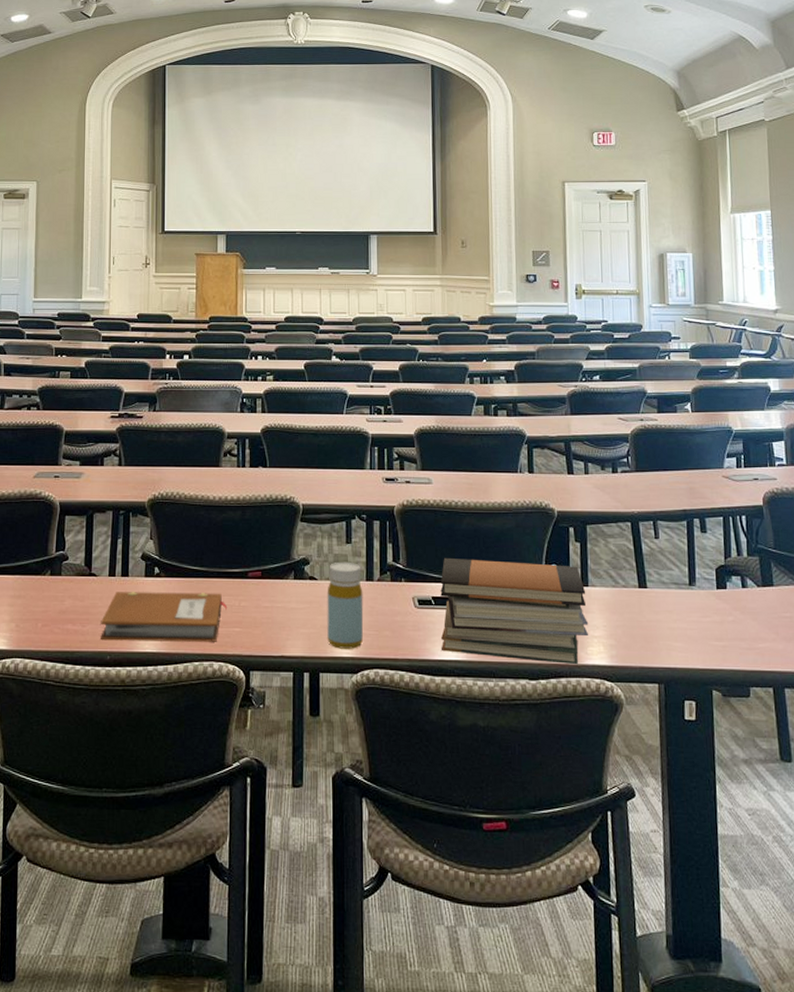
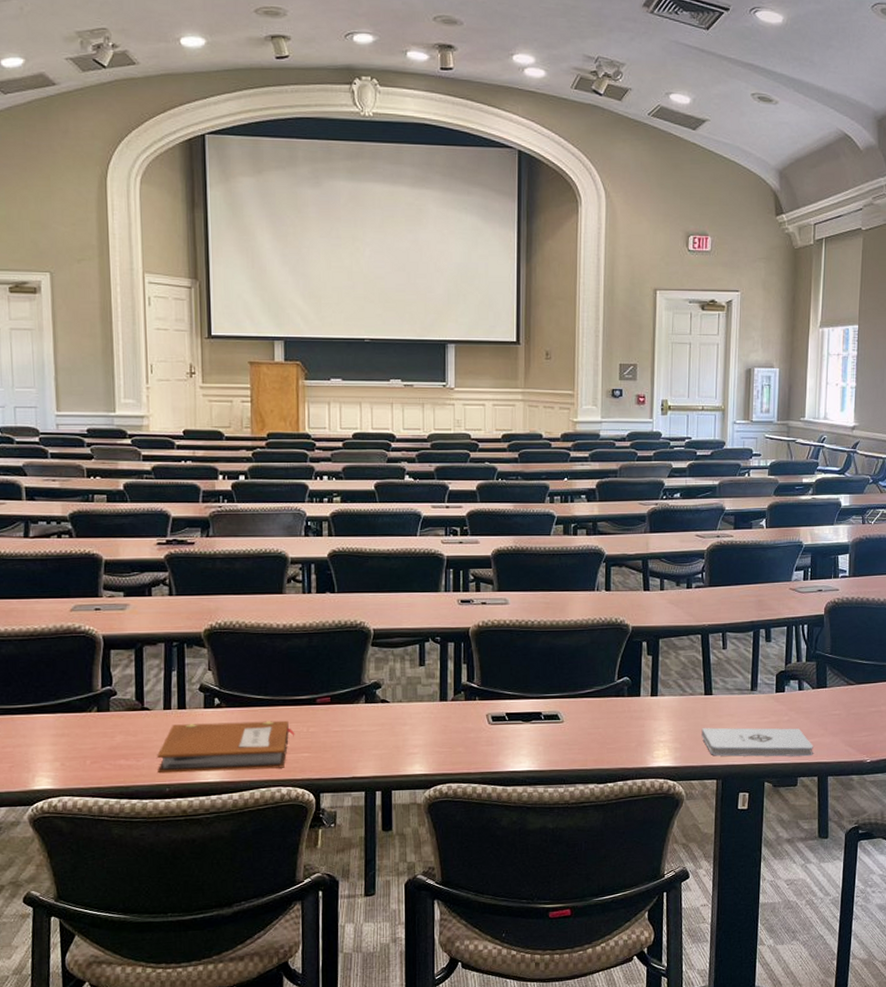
bottle: present [327,561,364,649] -> none [399,683,437,767]
book stack: present [440,557,589,665] -> none [513,675,656,768]
notepad: none [638,624,765,664] -> present [701,727,813,757]

